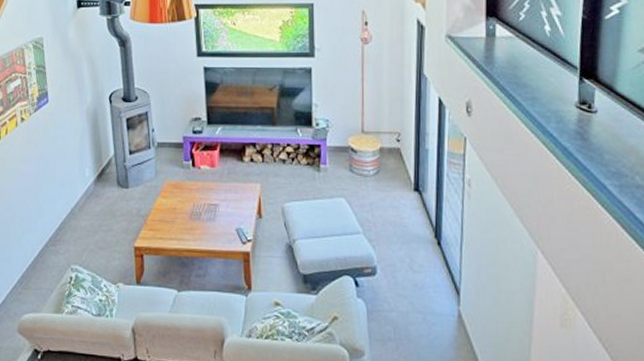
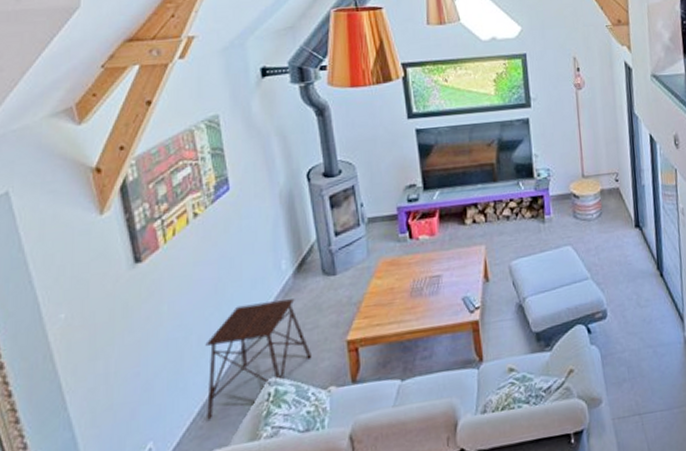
side table: none [24,200,105,288] -> present [205,299,312,420]

